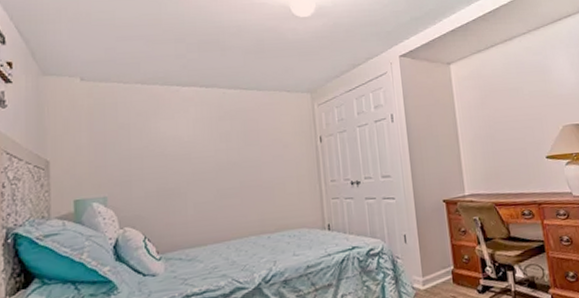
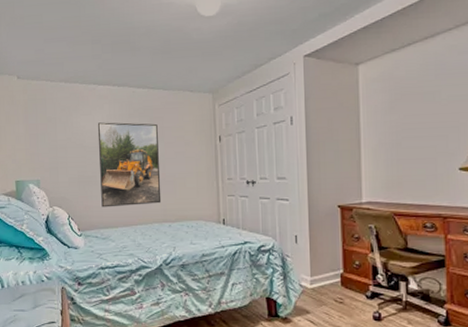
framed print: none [181,126,259,224] -> present [97,122,162,208]

